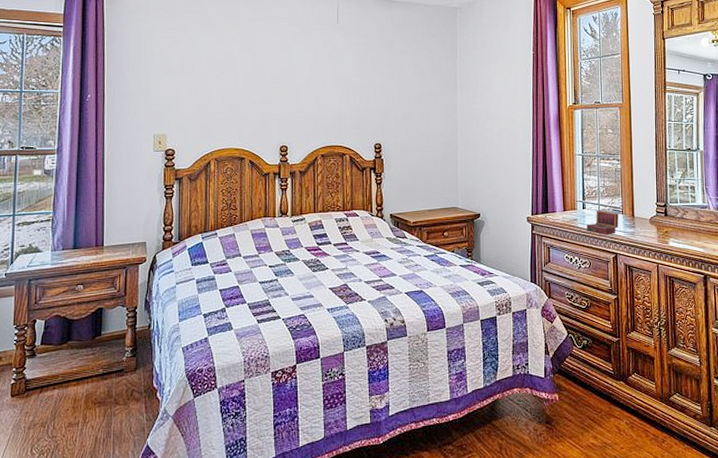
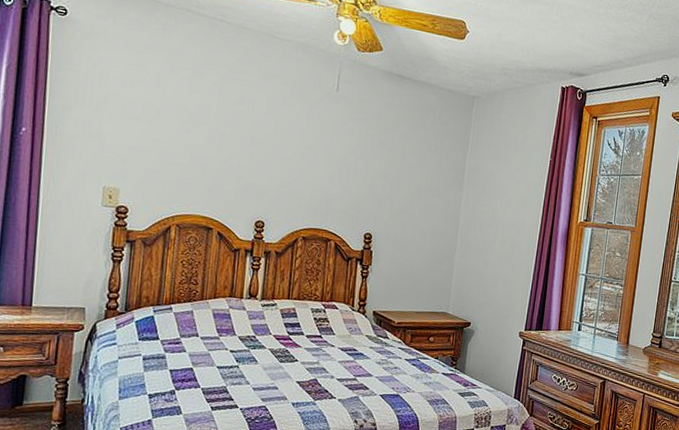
wooden box: present [587,210,619,236] -> none [579,333,614,360]

